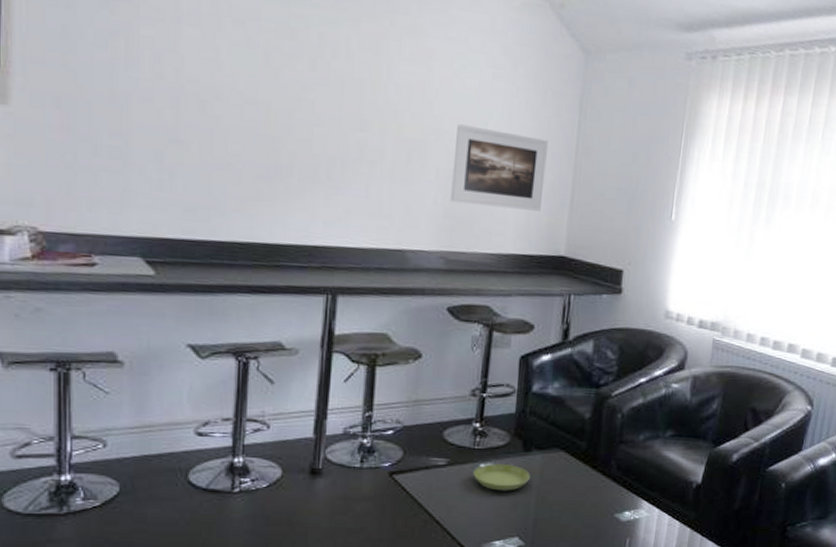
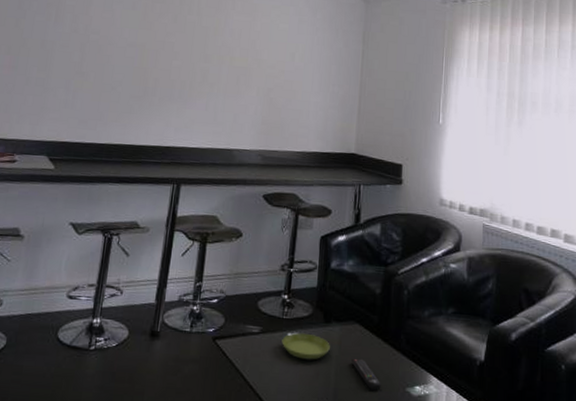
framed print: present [450,124,548,211] -> none [267,55,340,118]
remote control: none [554,487,587,518] -> present [351,358,381,391]

